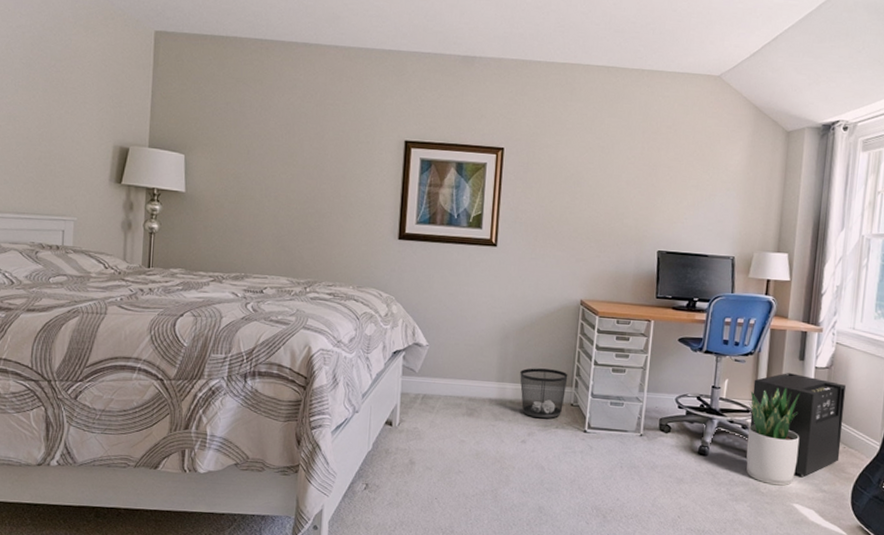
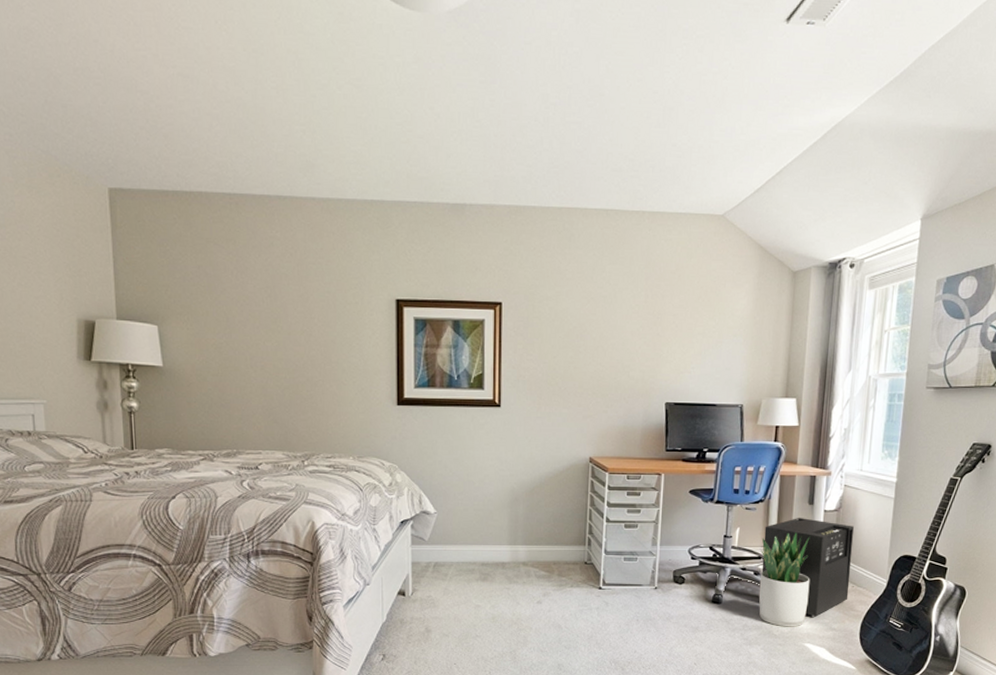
waste bin: present [520,368,568,419] -> none [532,529,581,579]

